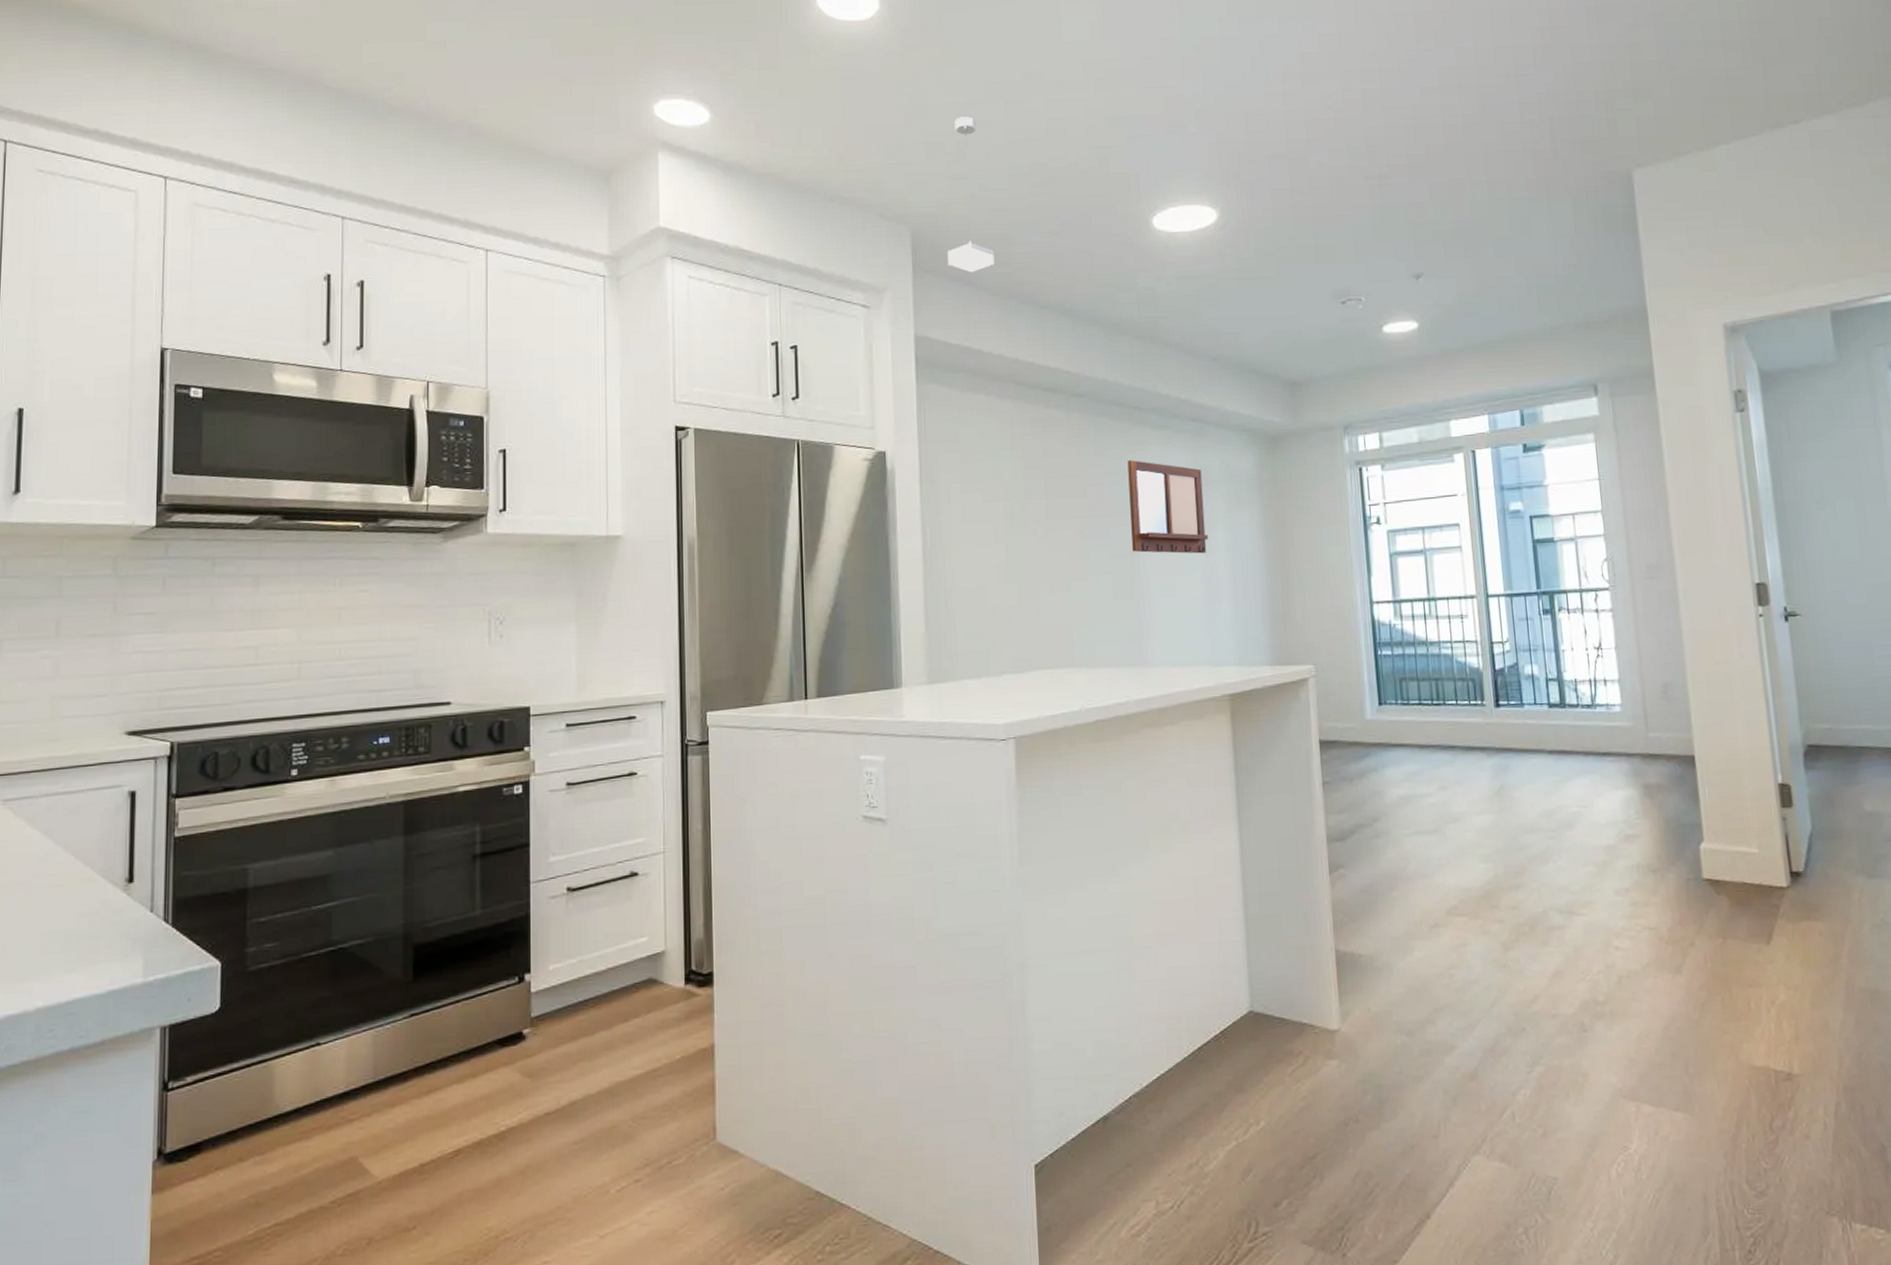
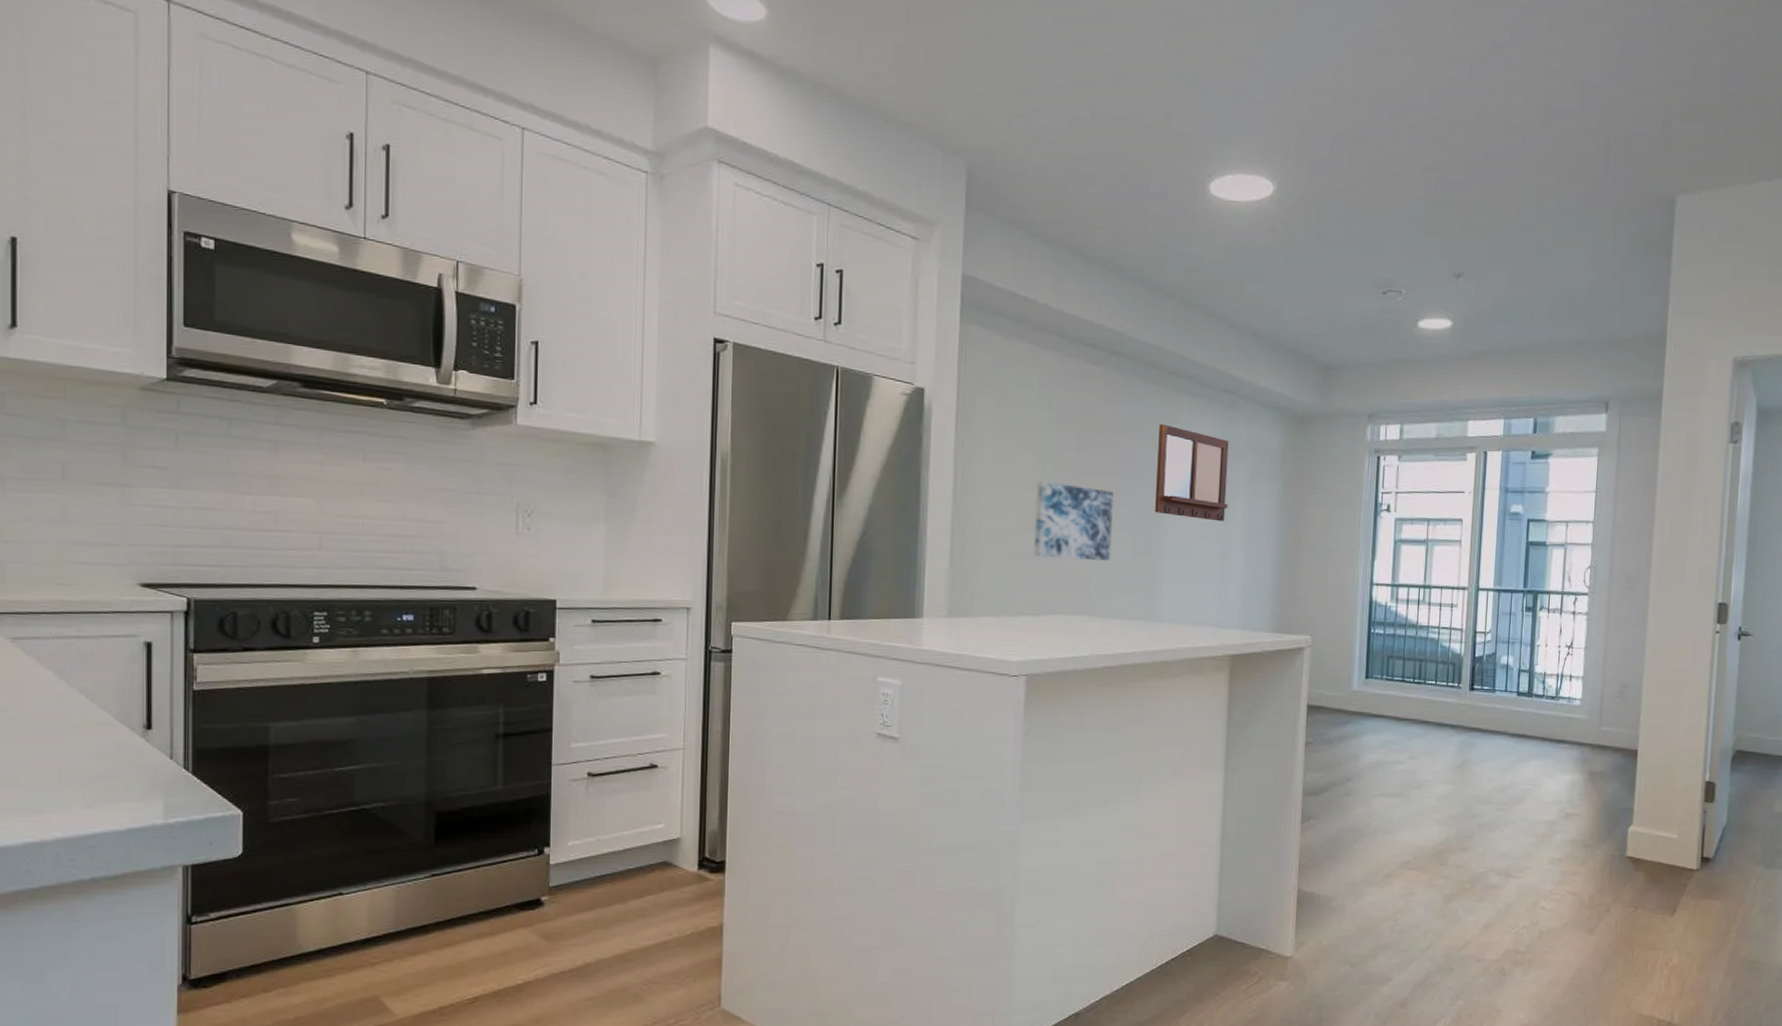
pendant lamp: present [948,117,994,273] -> none [1002,50,1049,217]
wall art: none [1007,531,1091,611] -> present [1034,481,1114,561]

